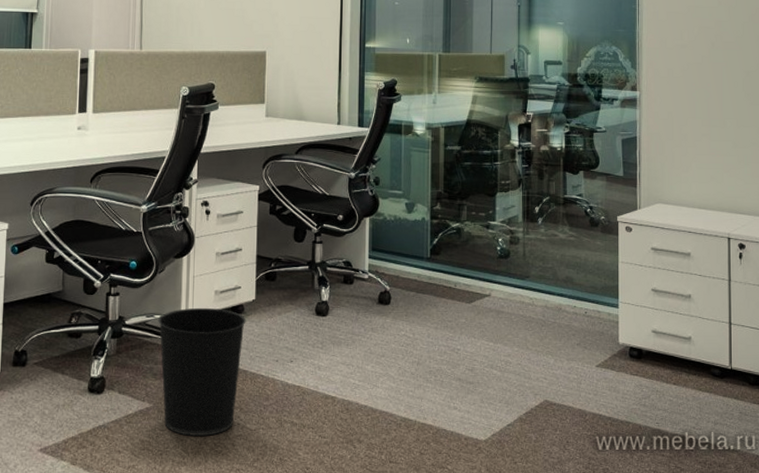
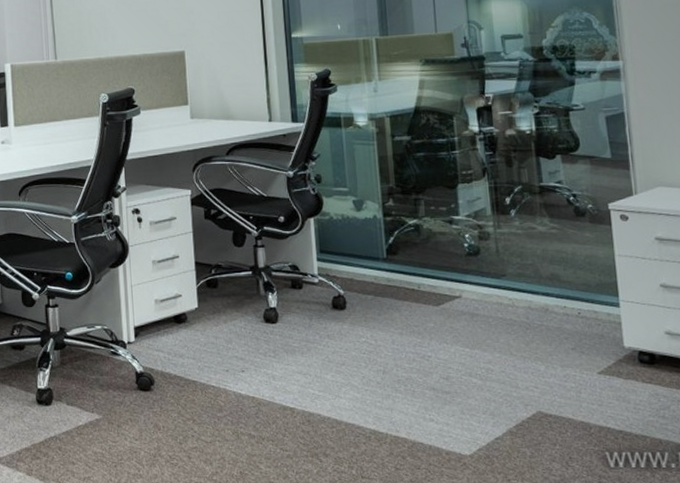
wastebasket: present [158,307,246,436] -> none [99,317,191,448]

